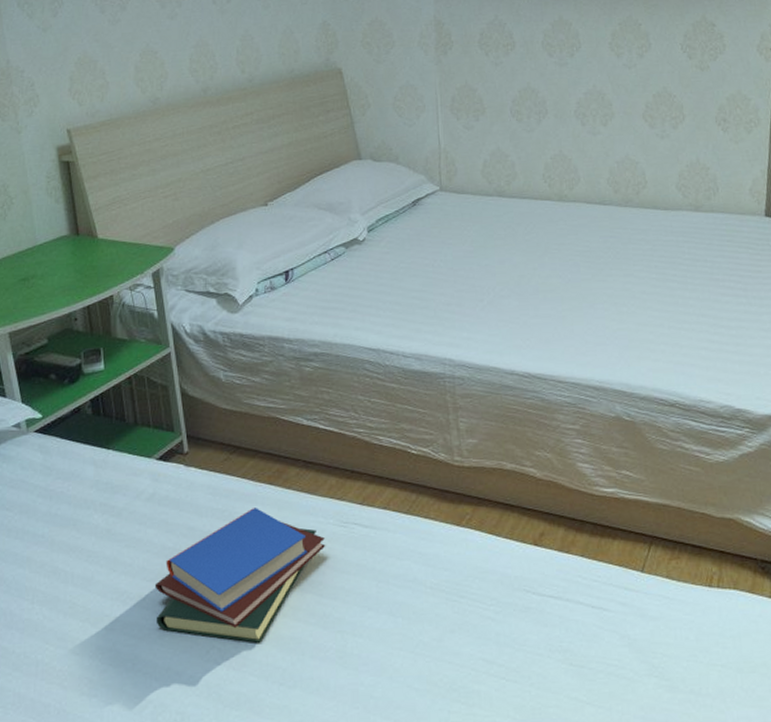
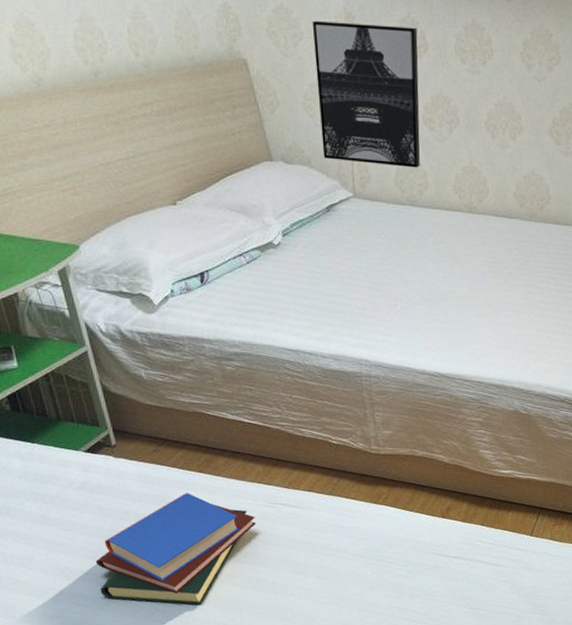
wall art: none [403,28,508,159] -> present [312,20,420,168]

